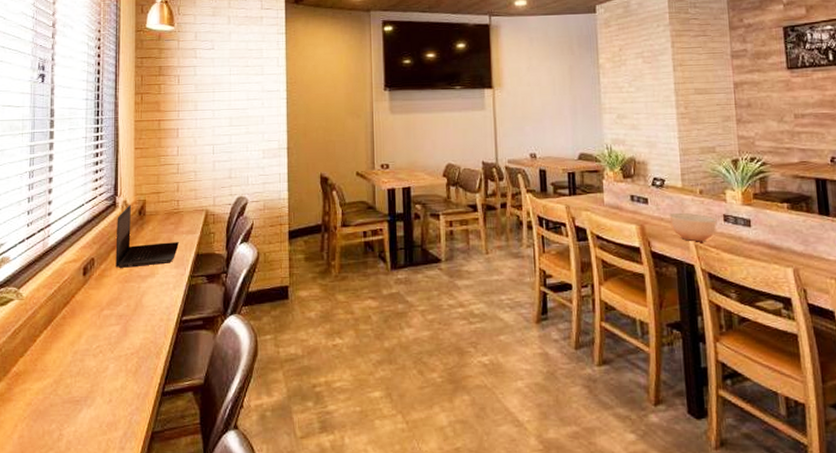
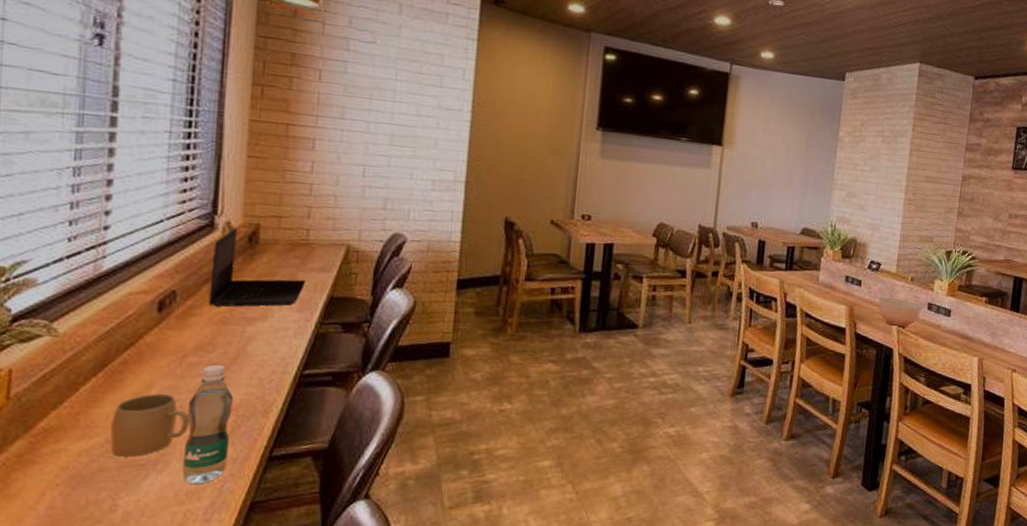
mug: none [57,341,108,394] -> present [110,393,191,457]
bottle: none [104,315,135,417] -> present [182,364,233,485]

